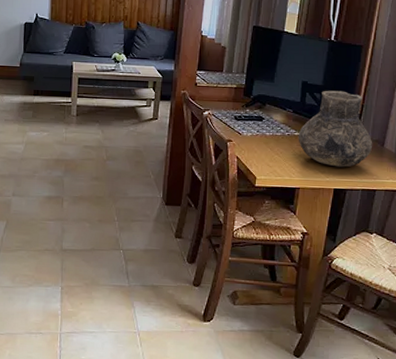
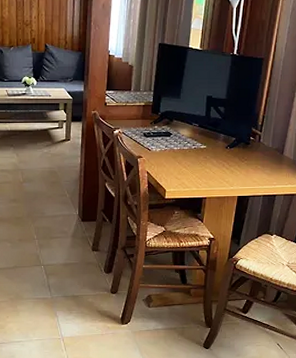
vase: present [298,90,373,167] -> none [204,103,273,176]

